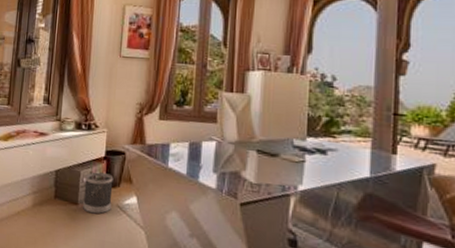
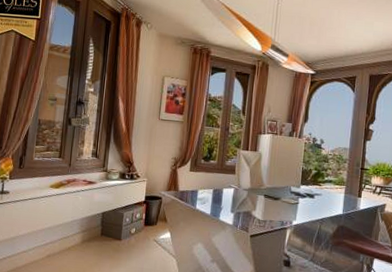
wastebasket: present [83,172,114,215] -> none [125,213,152,248]

